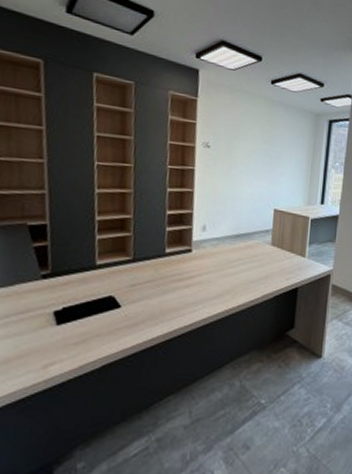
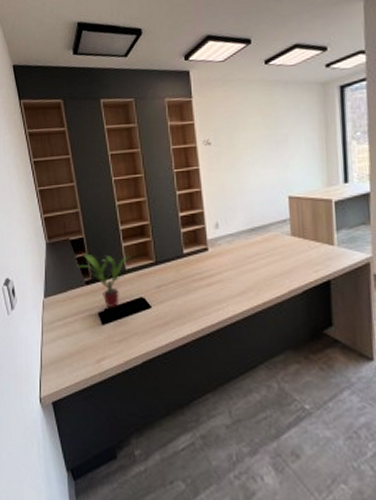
potted plant: none [30,242,105,306] -> present [75,253,131,307]

